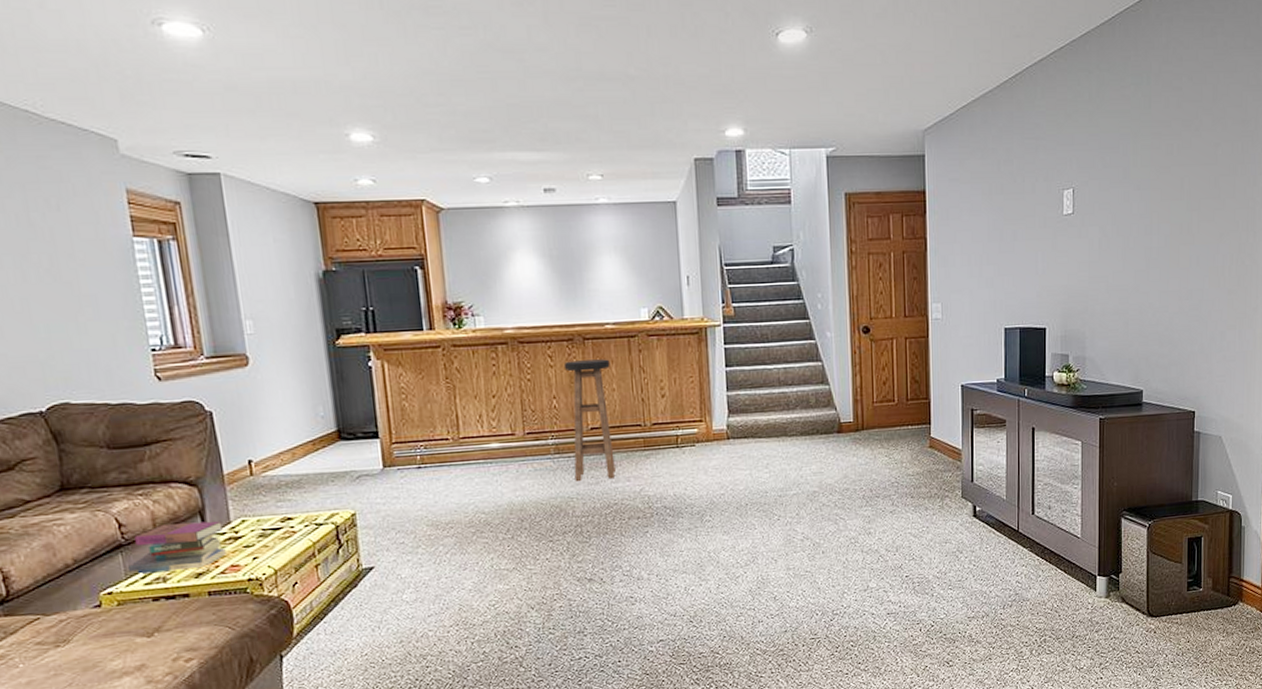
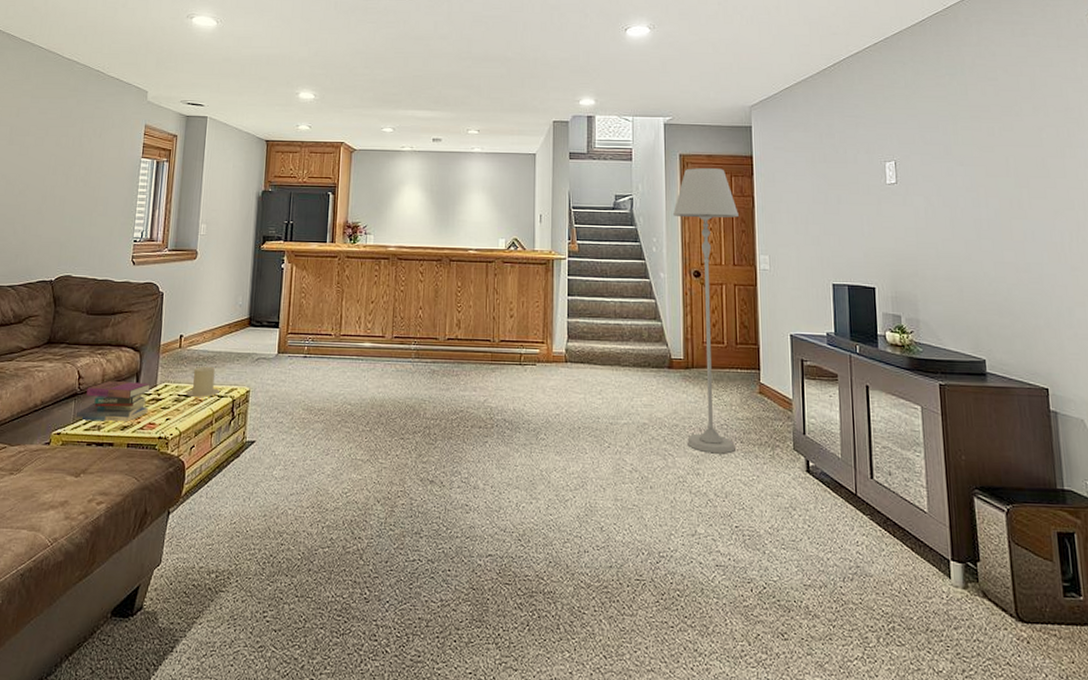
candle: none [272,491,317,530] -> present [186,366,220,398]
bar stool: present [563,359,616,482] -> none [429,278,470,388]
floor lamp: none [839,208,910,512] -> present [673,168,739,454]

